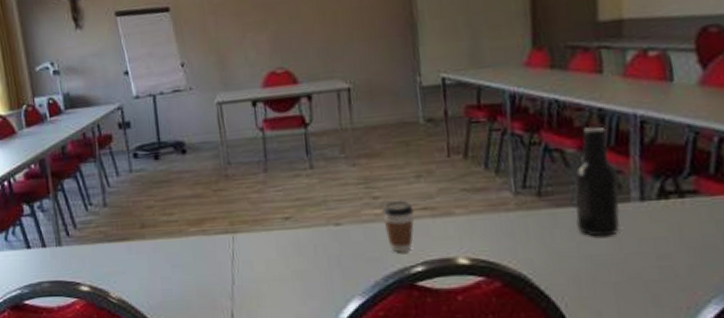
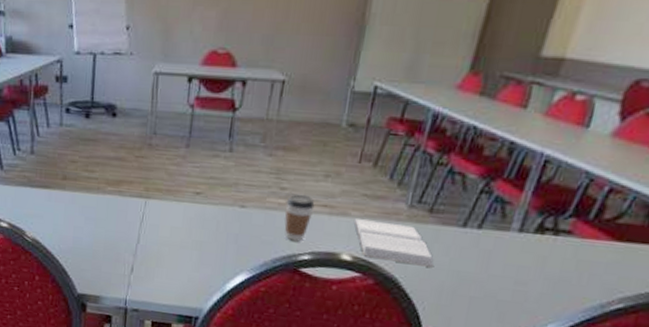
book: none [460,214,563,257] -> present [353,219,435,267]
beer bottle: present [574,126,621,237] -> none [455,157,511,258]

